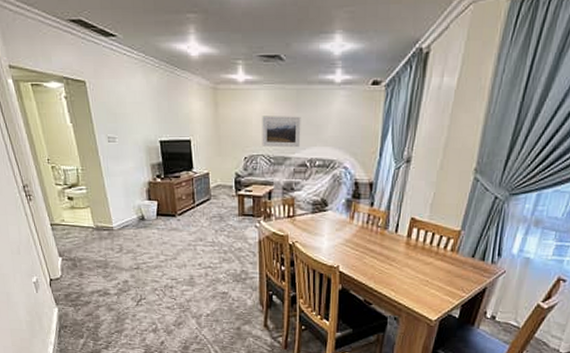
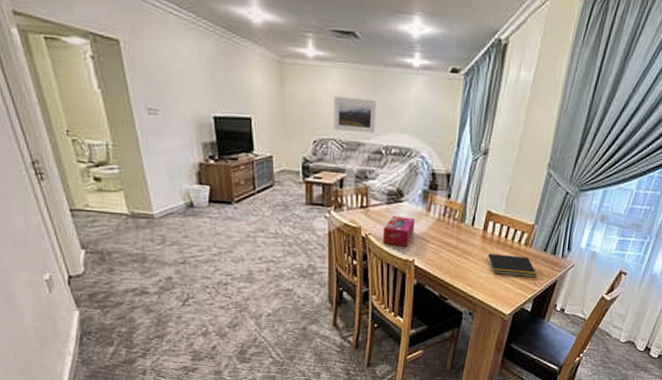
tissue box: none [309,224,340,254] -> present [383,215,416,247]
notepad: none [411,260,465,284] -> present [486,253,537,278]

